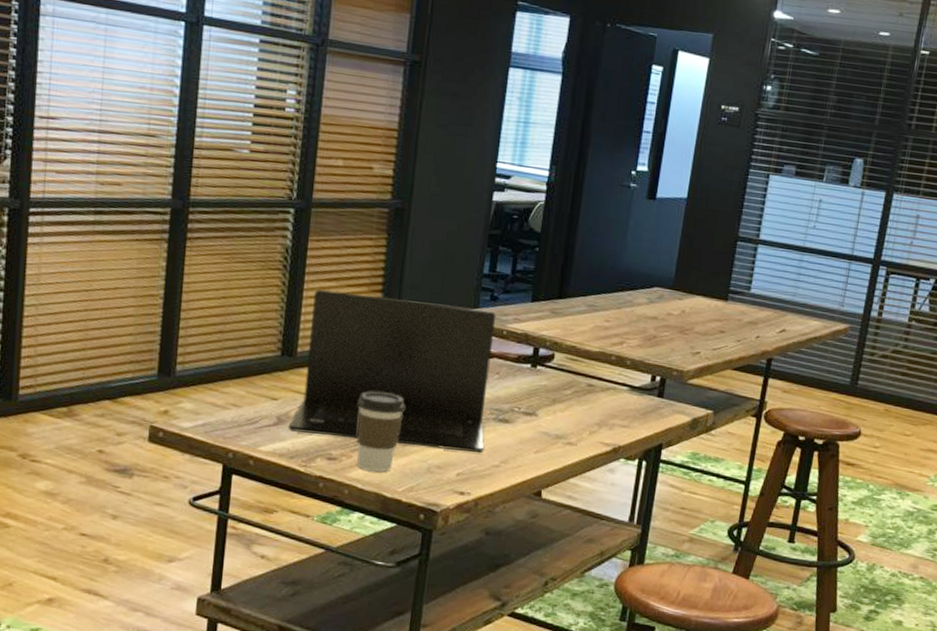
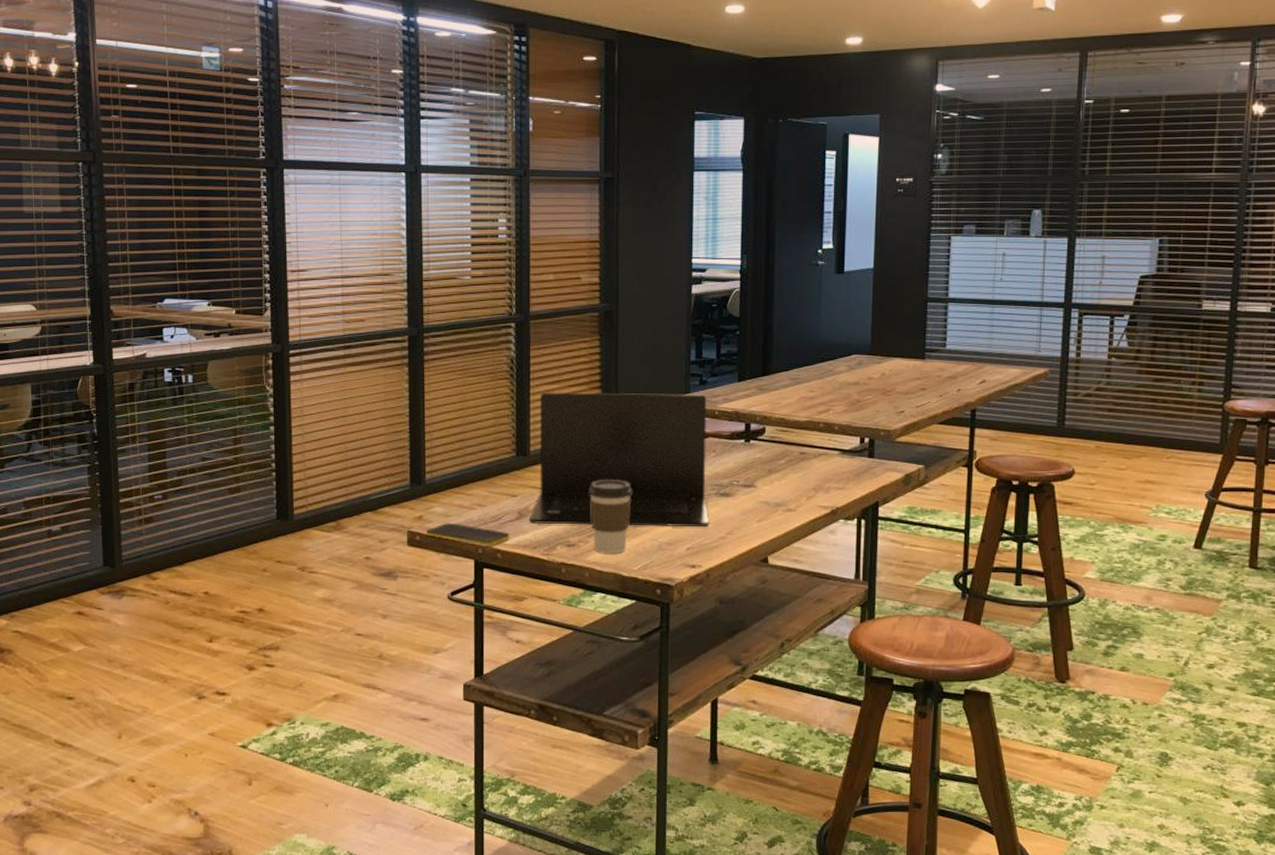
smartphone: none [170,421,266,452] -> present [425,522,510,547]

